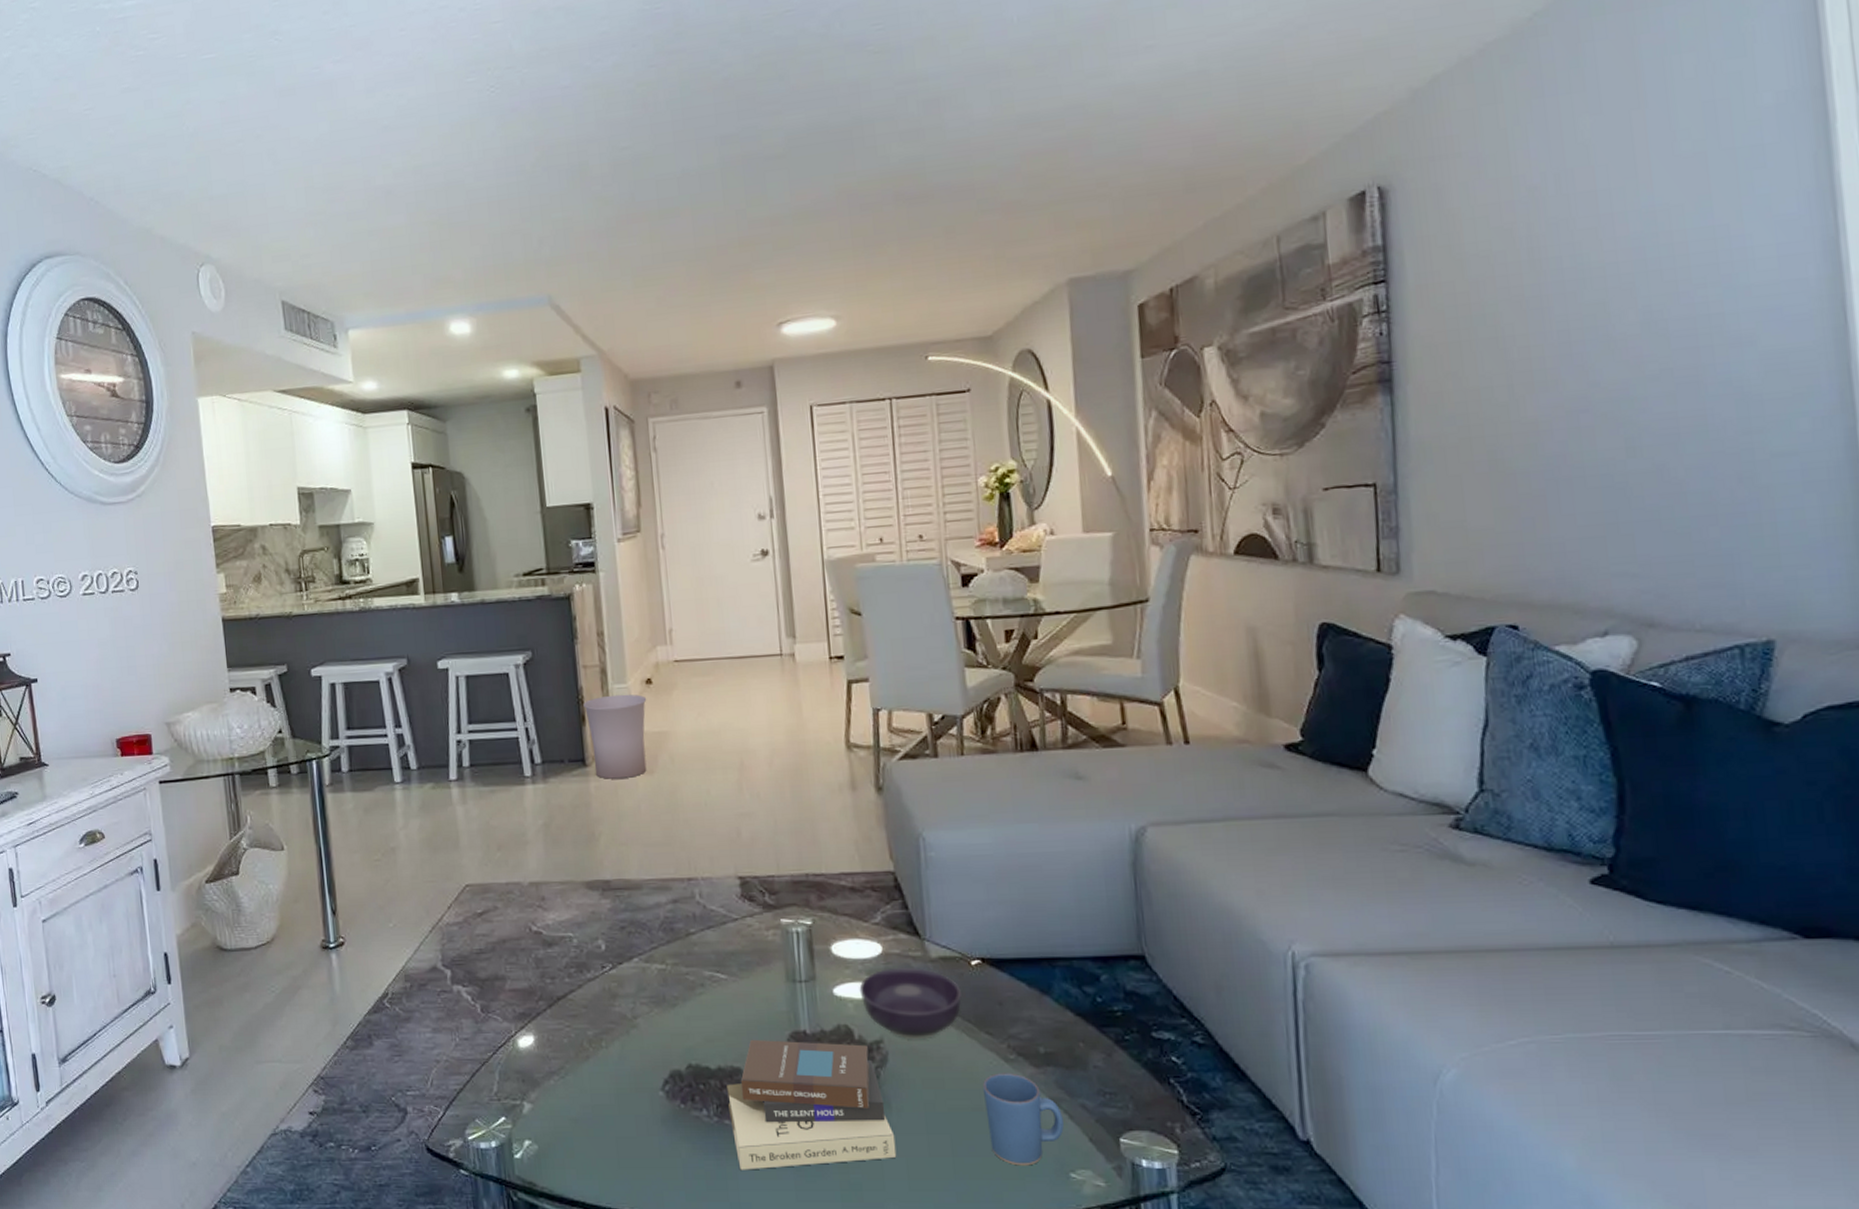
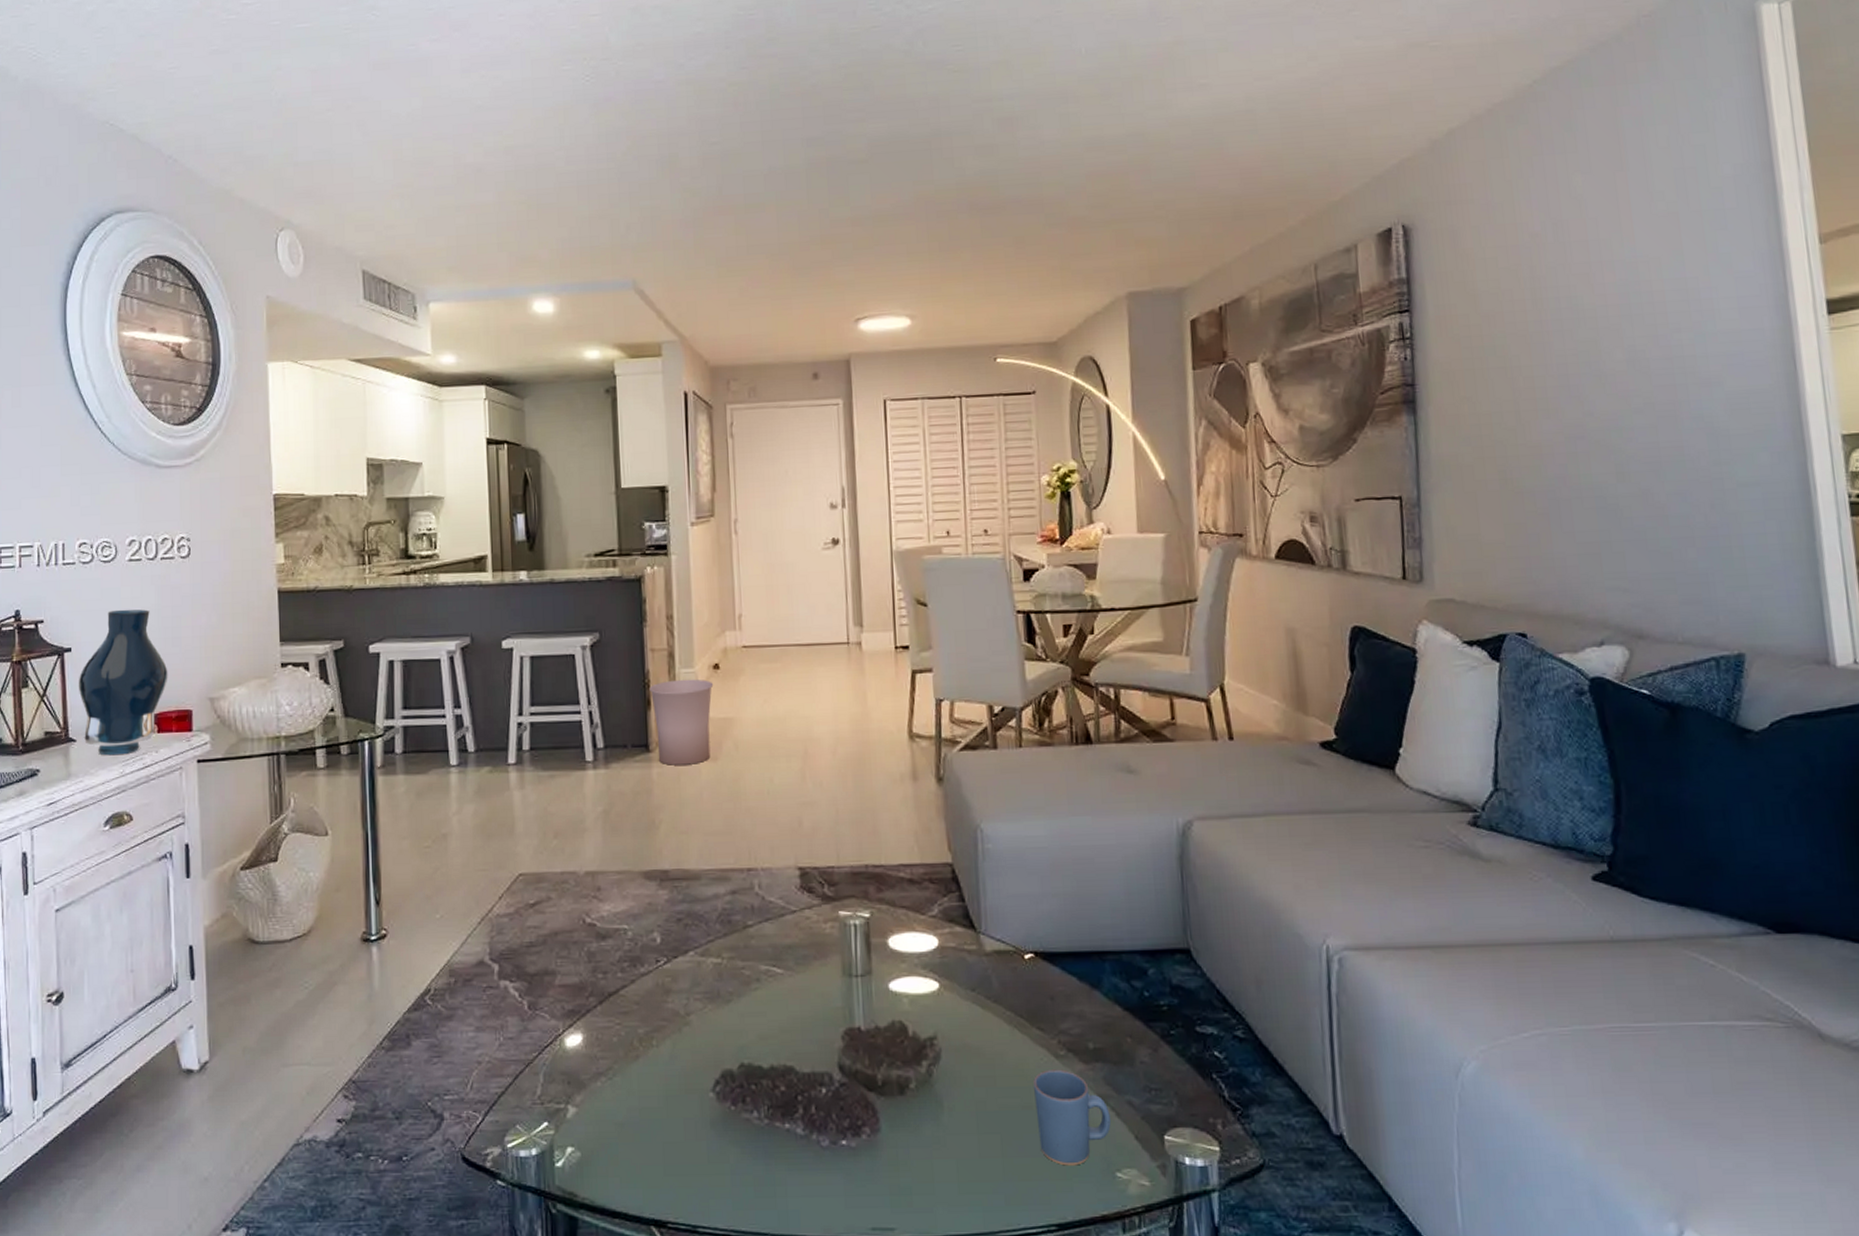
vase: none [45,640,127,779] -> present [78,609,168,756]
books: present [727,1039,897,1170] -> none [779,1036,947,1176]
bowl: present [859,966,962,1040] -> none [914,960,1014,1036]

